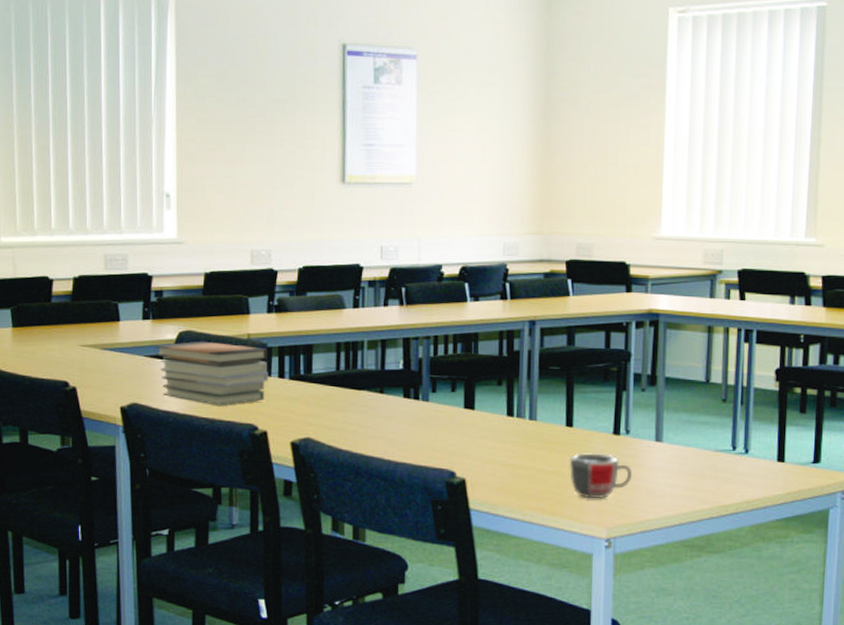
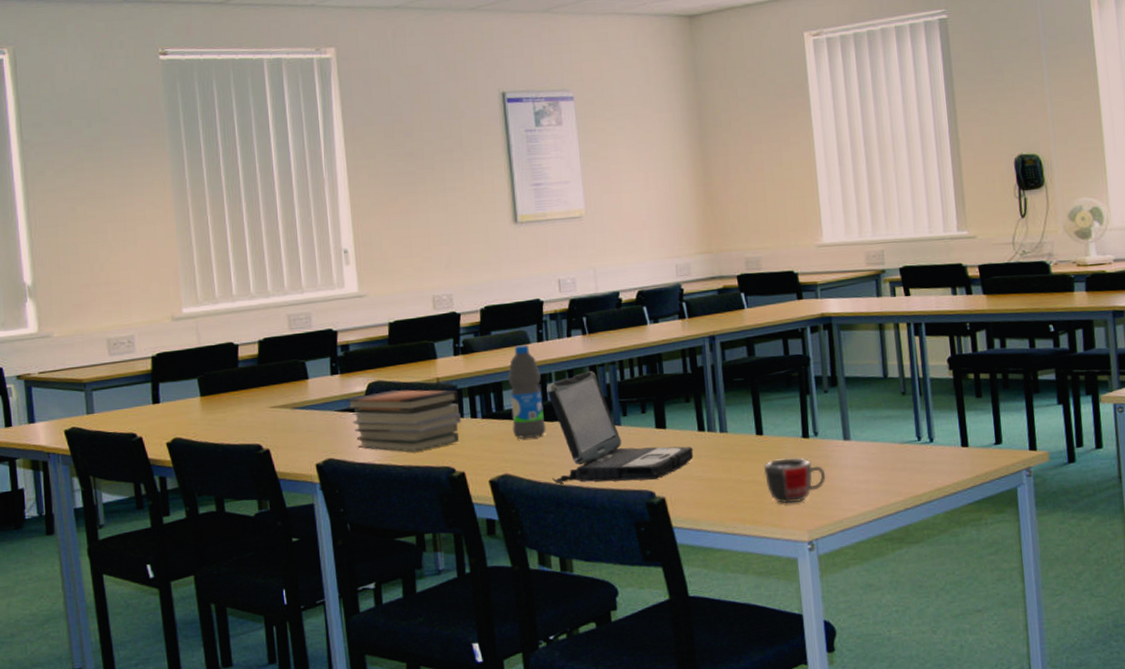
water bottle: none [319,309,353,405] -> present [508,345,546,439]
laptop: none [354,343,500,459] -> present [546,371,694,483]

